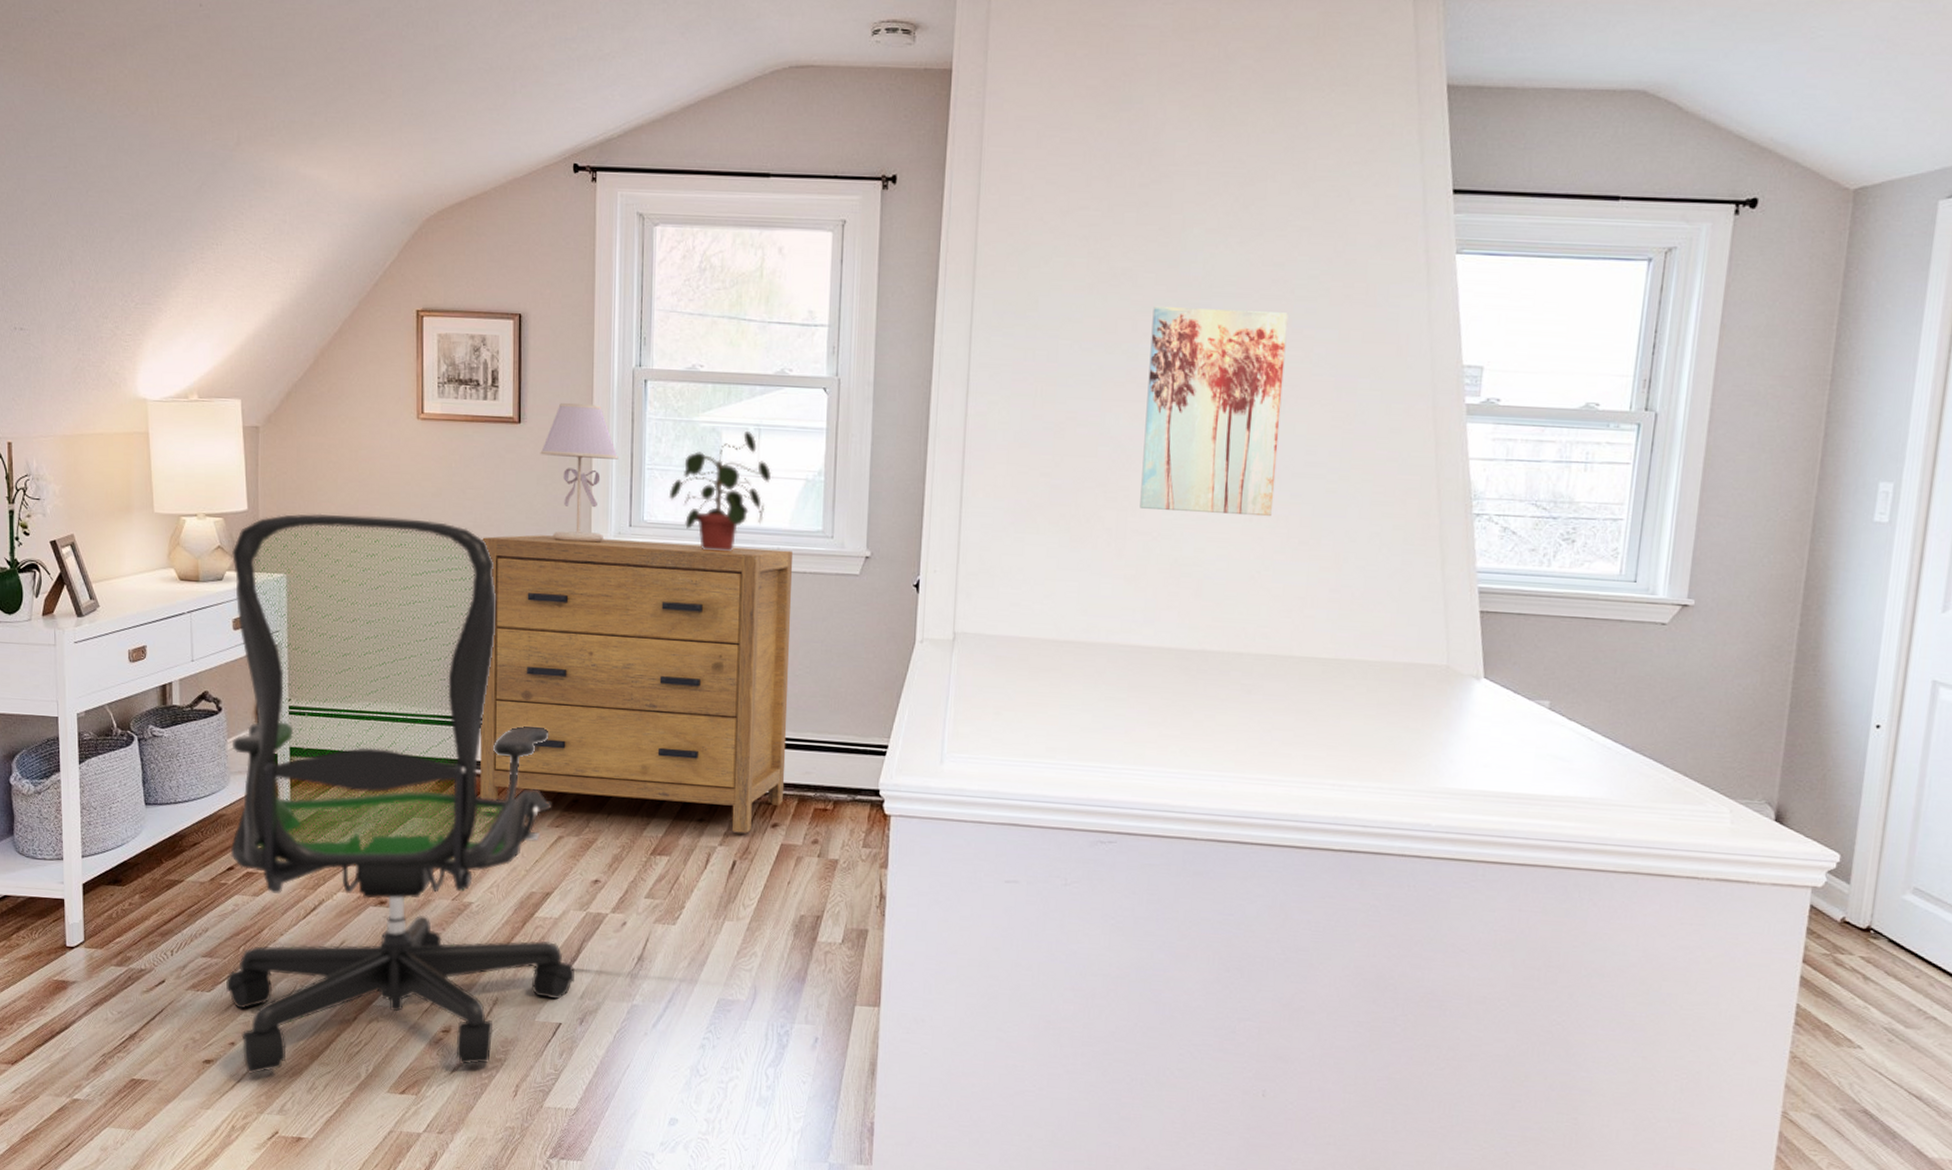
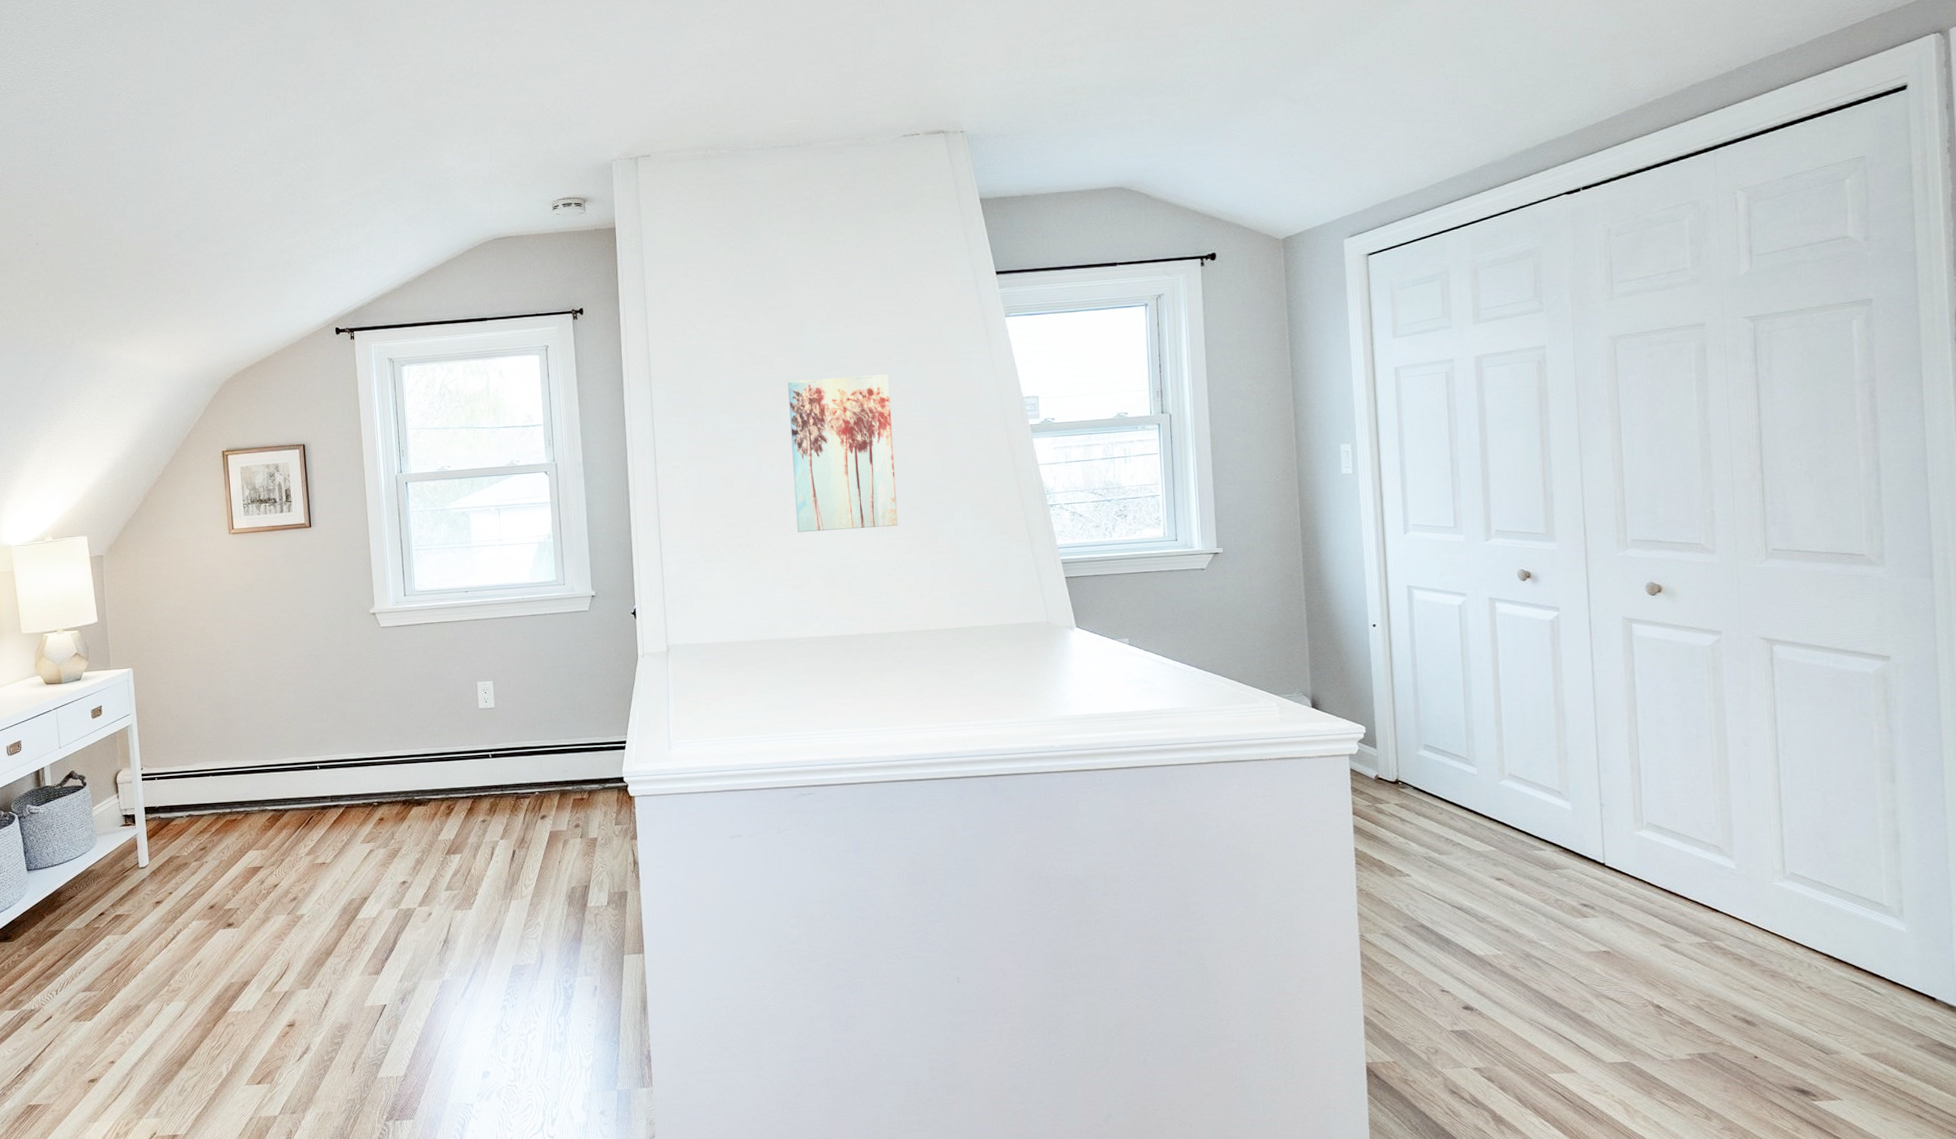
office chair: present [226,513,574,1074] -> none [87,611,393,1086]
dresser: present [480,535,792,833] -> none [288,599,548,839]
table lamp: present [540,402,618,543] -> none [328,506,391,615]
potted plant: present [668,430,771,552] -> none [433,511,511,607]

